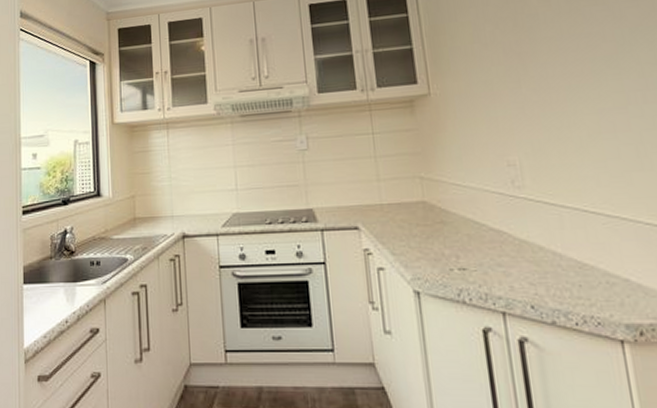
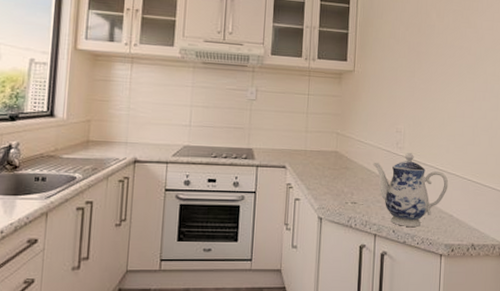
teapot: none [480,193,612,299] -> present [372,153,449,227]

